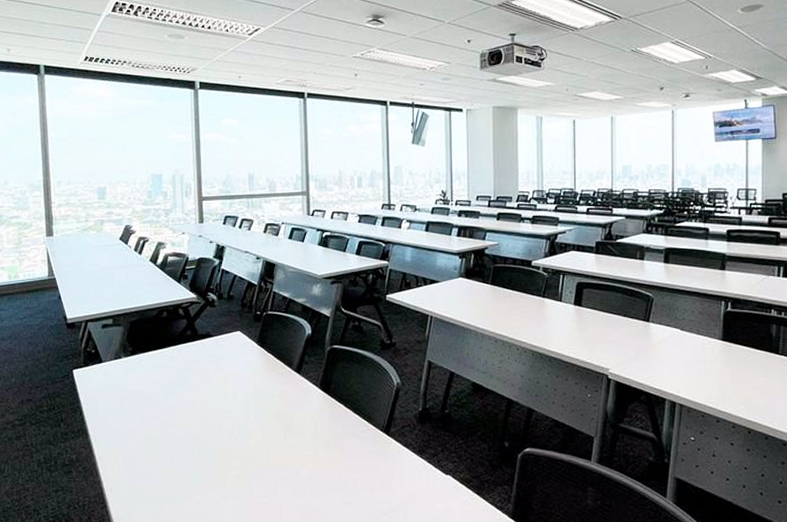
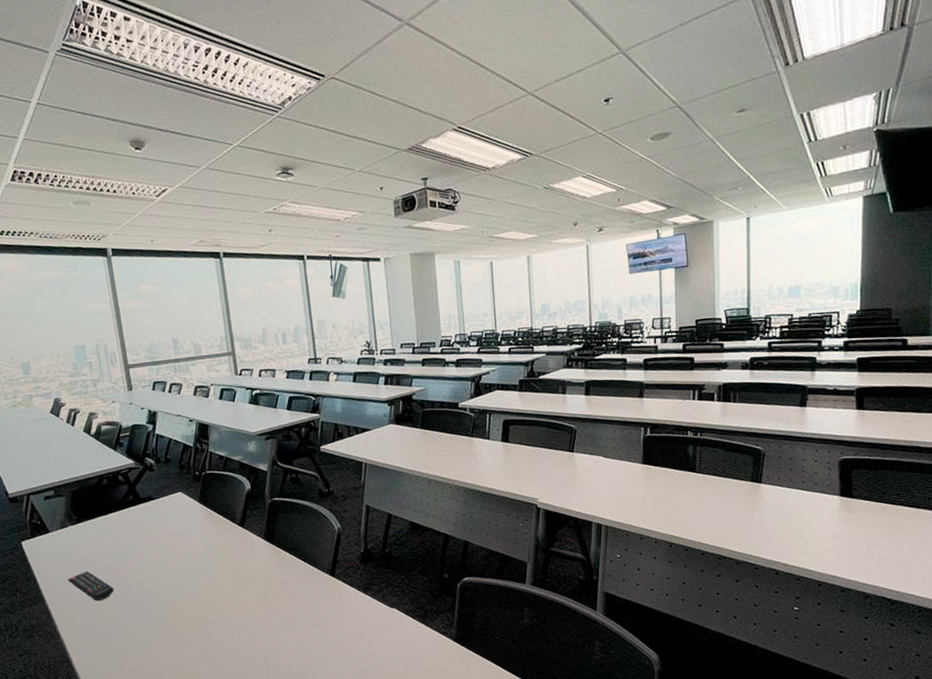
remote control: none [114,406,161,440] -> present [67,570,115,601]

